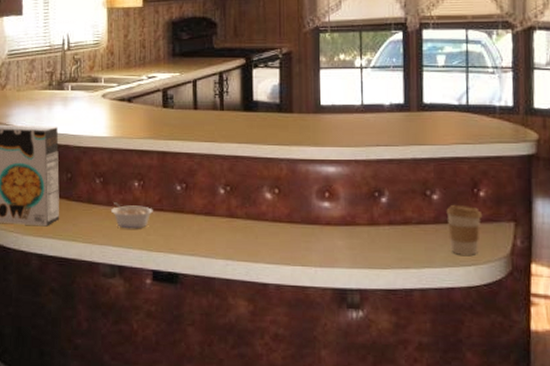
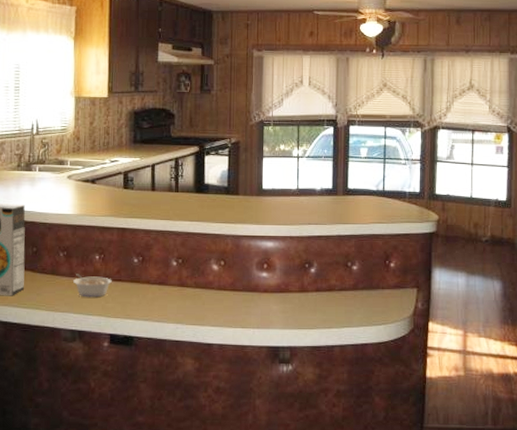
coffee cup: present [446,204,483,255] -> none [363,274,392,316]

